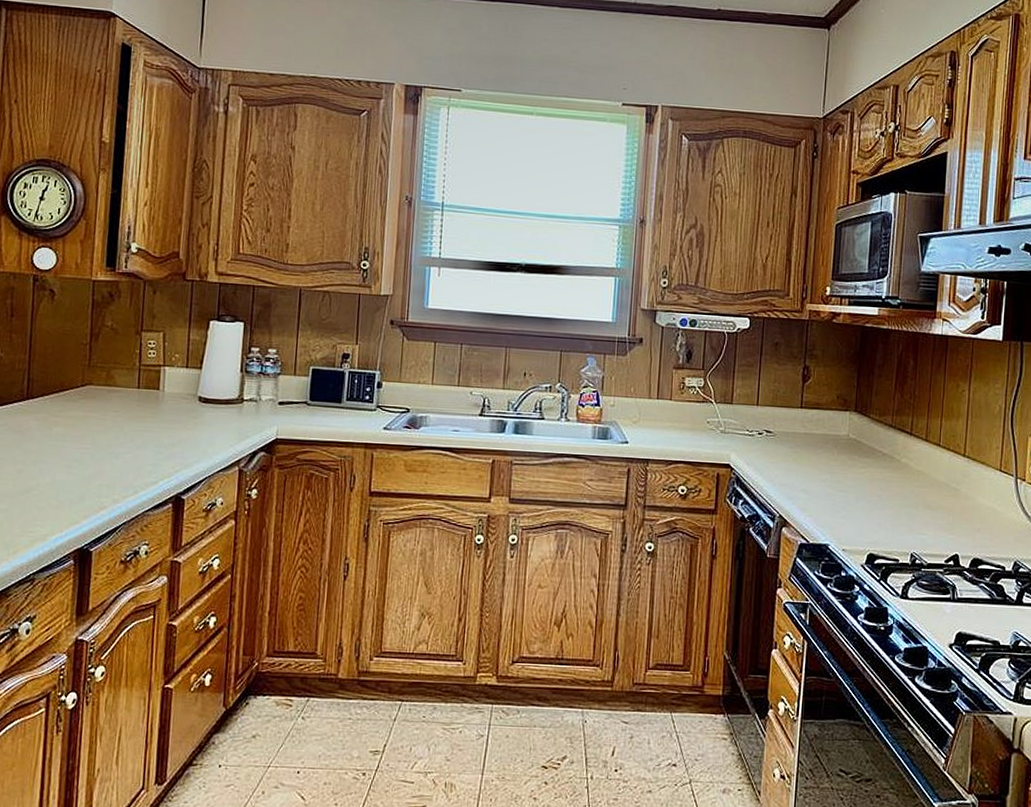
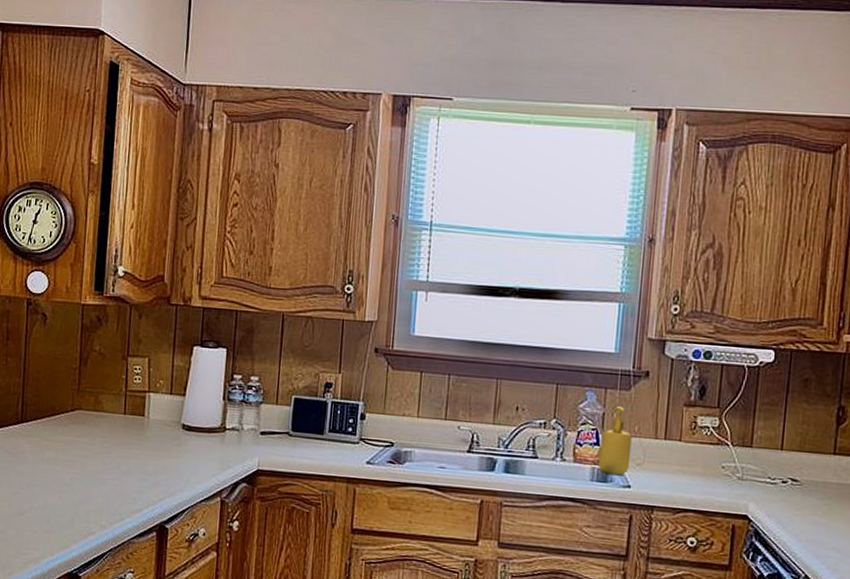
soap dispenser: none [598,370,629,433] -> present [598,407,632,476]

